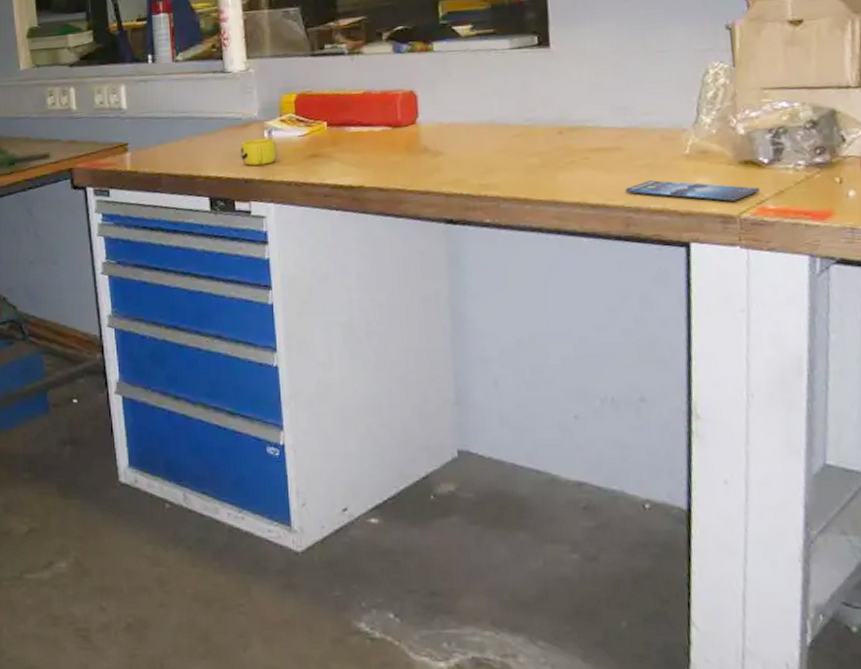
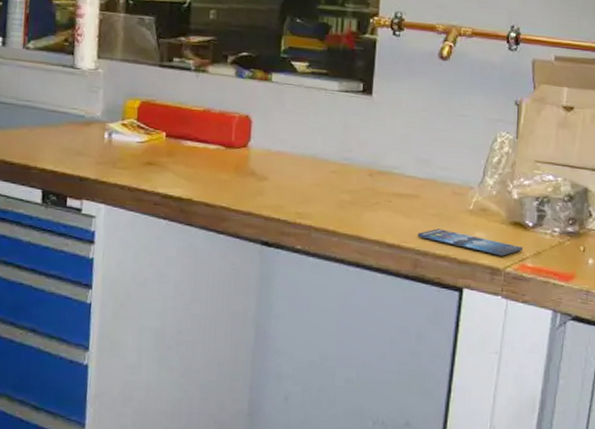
cup: present [240,138,278,166] -> none [79,138,116,166]

